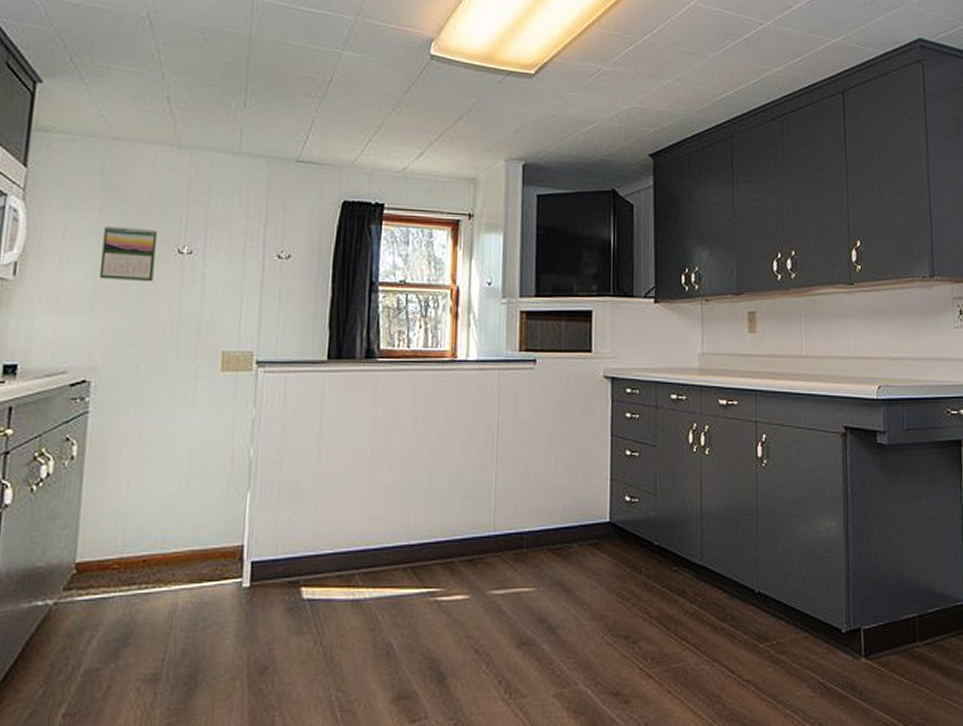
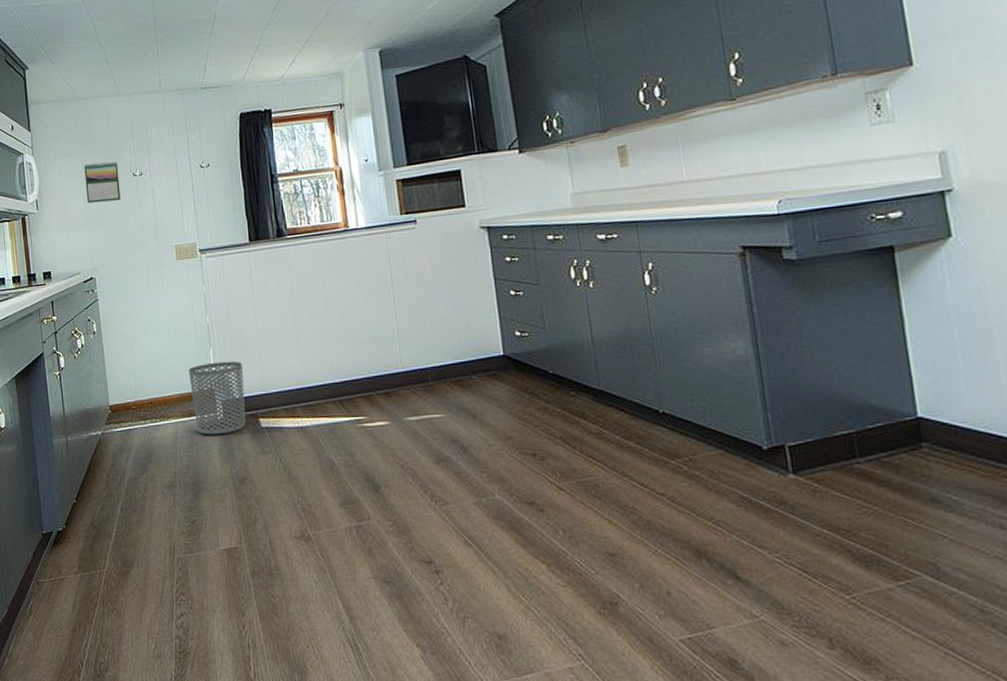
waste bin: none [208,510,290,609] -> present [189,361,246,435]

